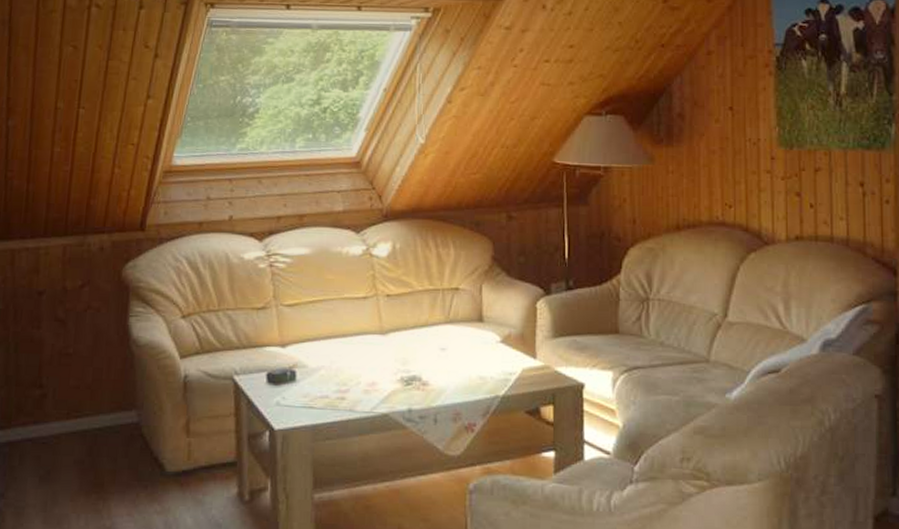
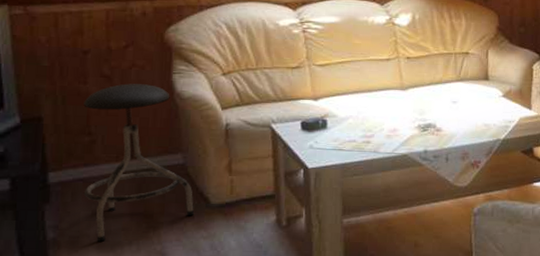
stool: none [31,328,148,514] -> present [83,83,195,242]

